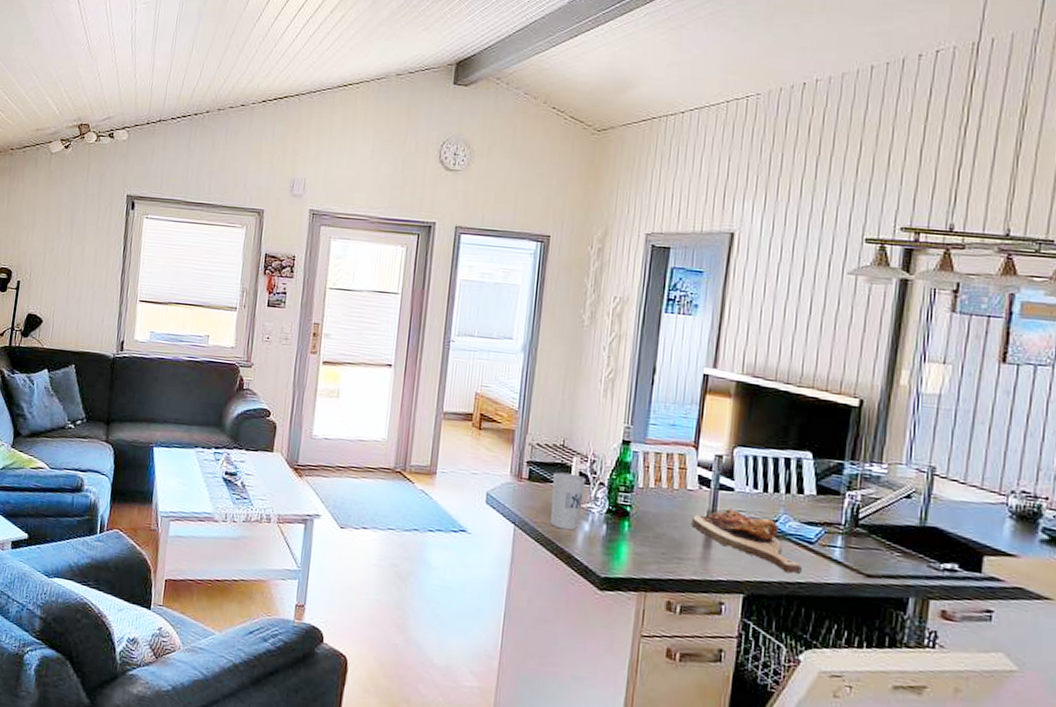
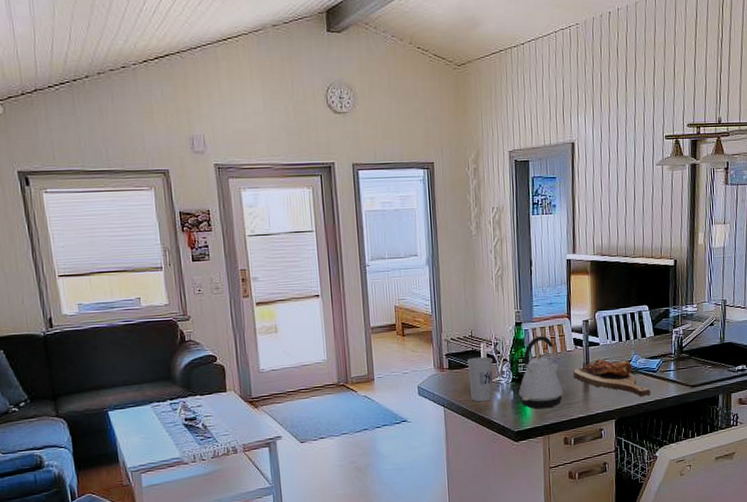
kettle: none [612,462,675,558] -> present [518,335,563,409]

